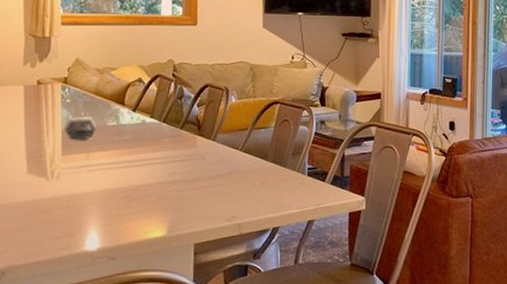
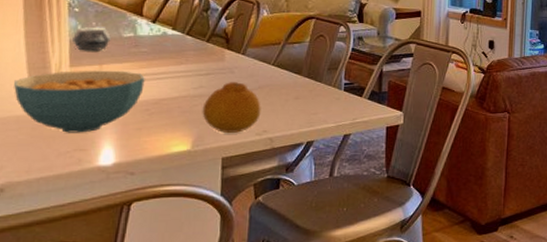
cereal bowl: none [15,158,126,219] -> present [14,70,145,133]
fruit: none [176,168,230,219] -> present [202,82,261,133]

